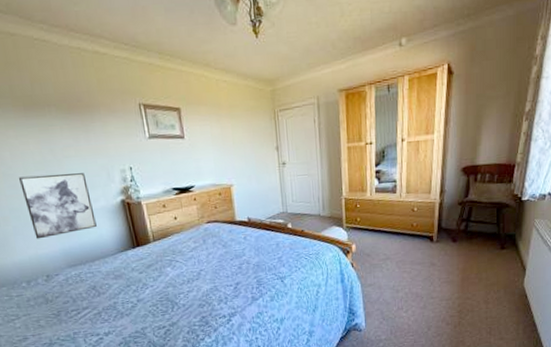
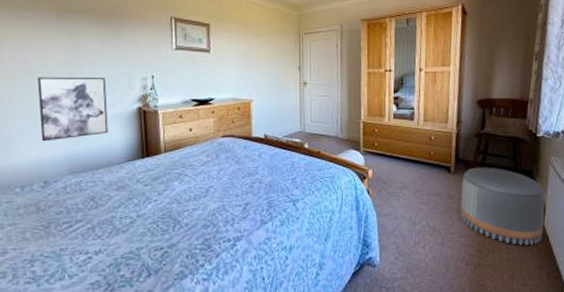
pouf: none [441,234,526,305] -> present [460,167,545,245]

